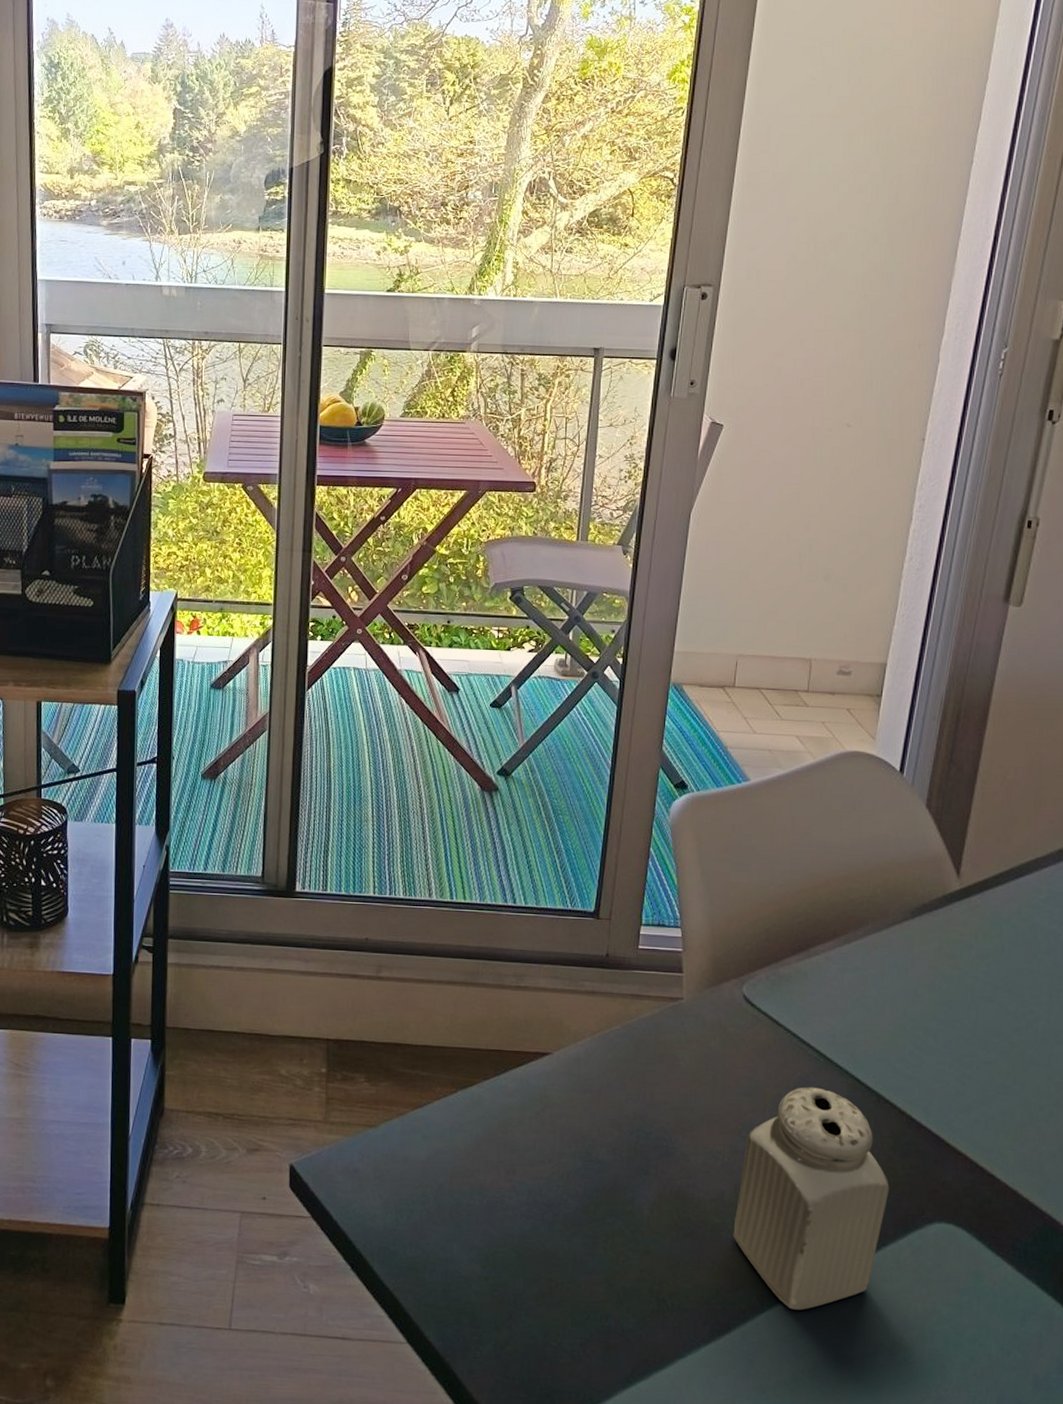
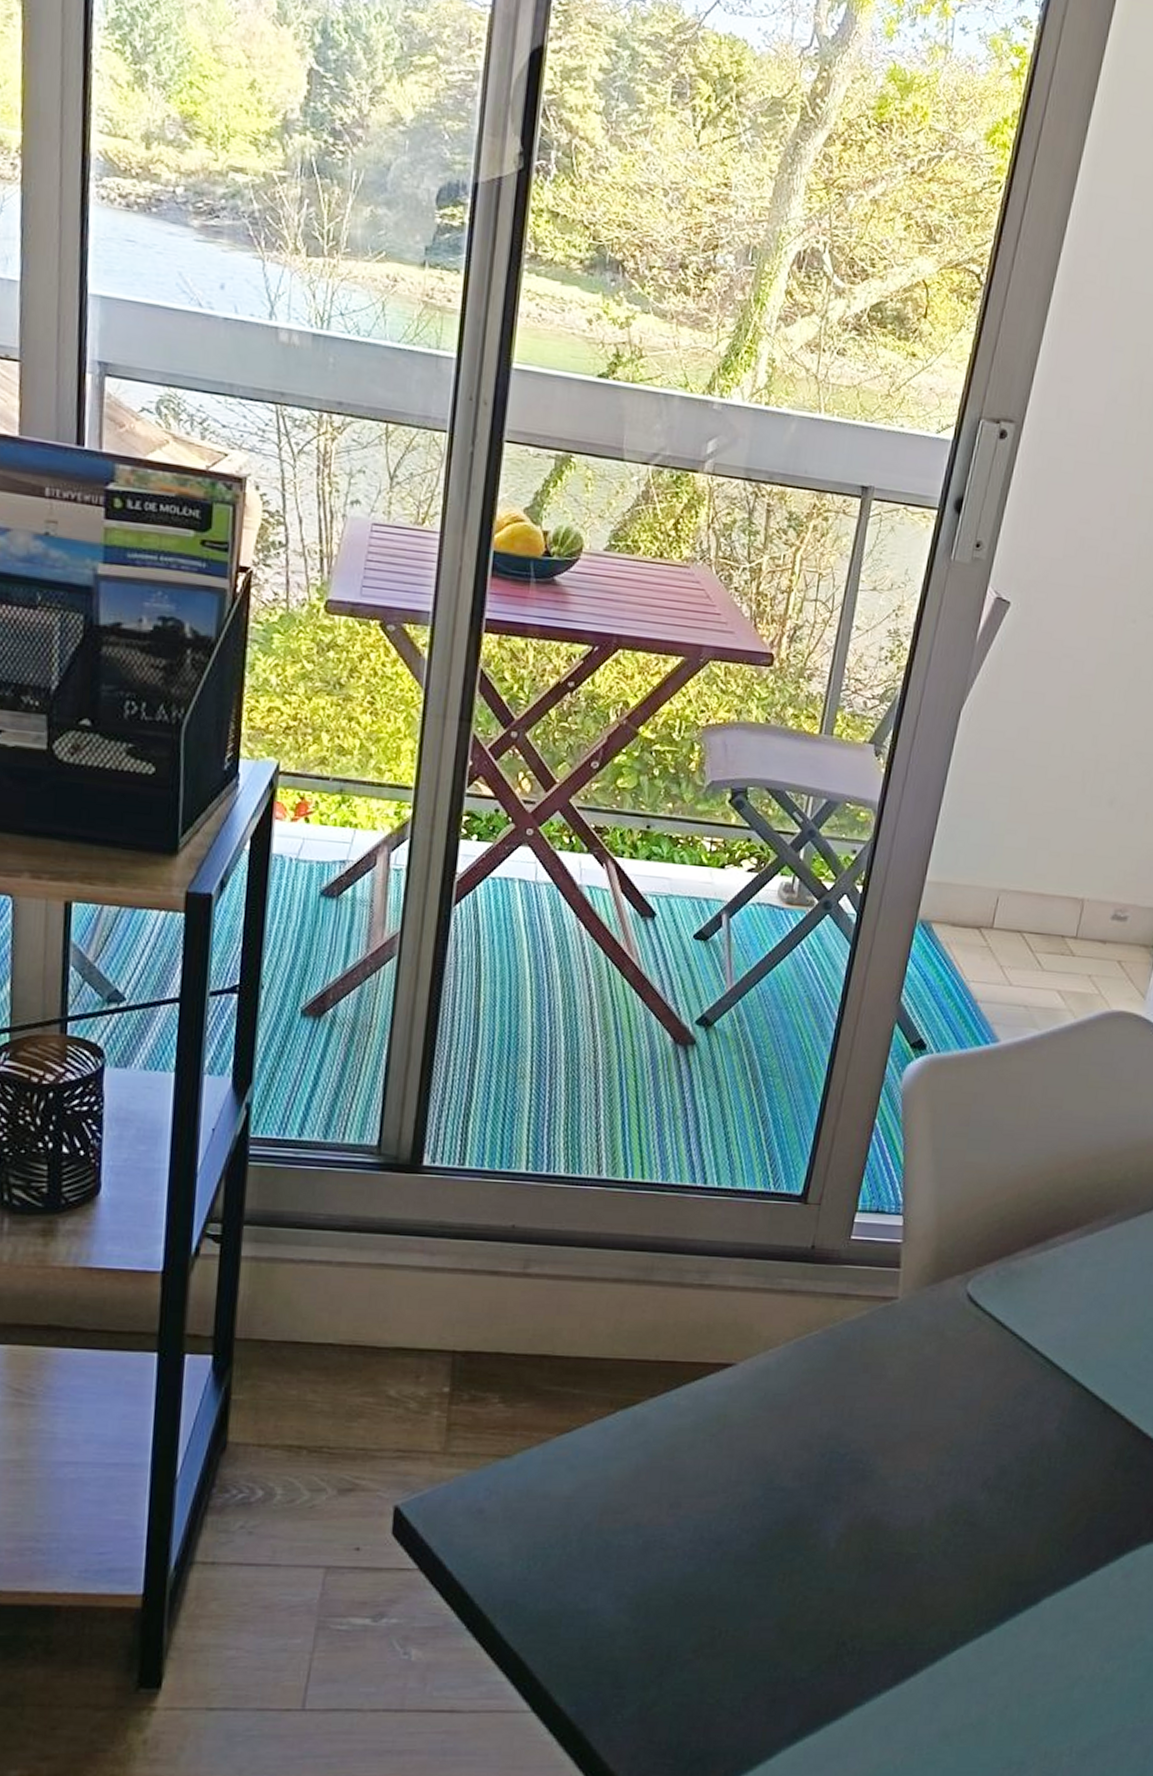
salt shaker: present [733,1087,890,1310] -> none [929,1397,1107,1646]

